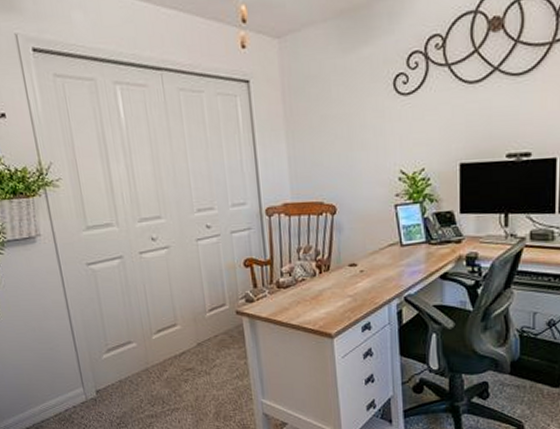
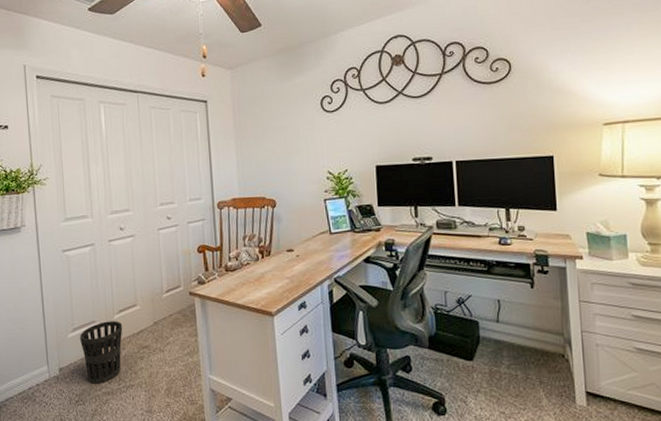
wastebasket: none [115,341,164,407] -> present [80,321,123,384]

